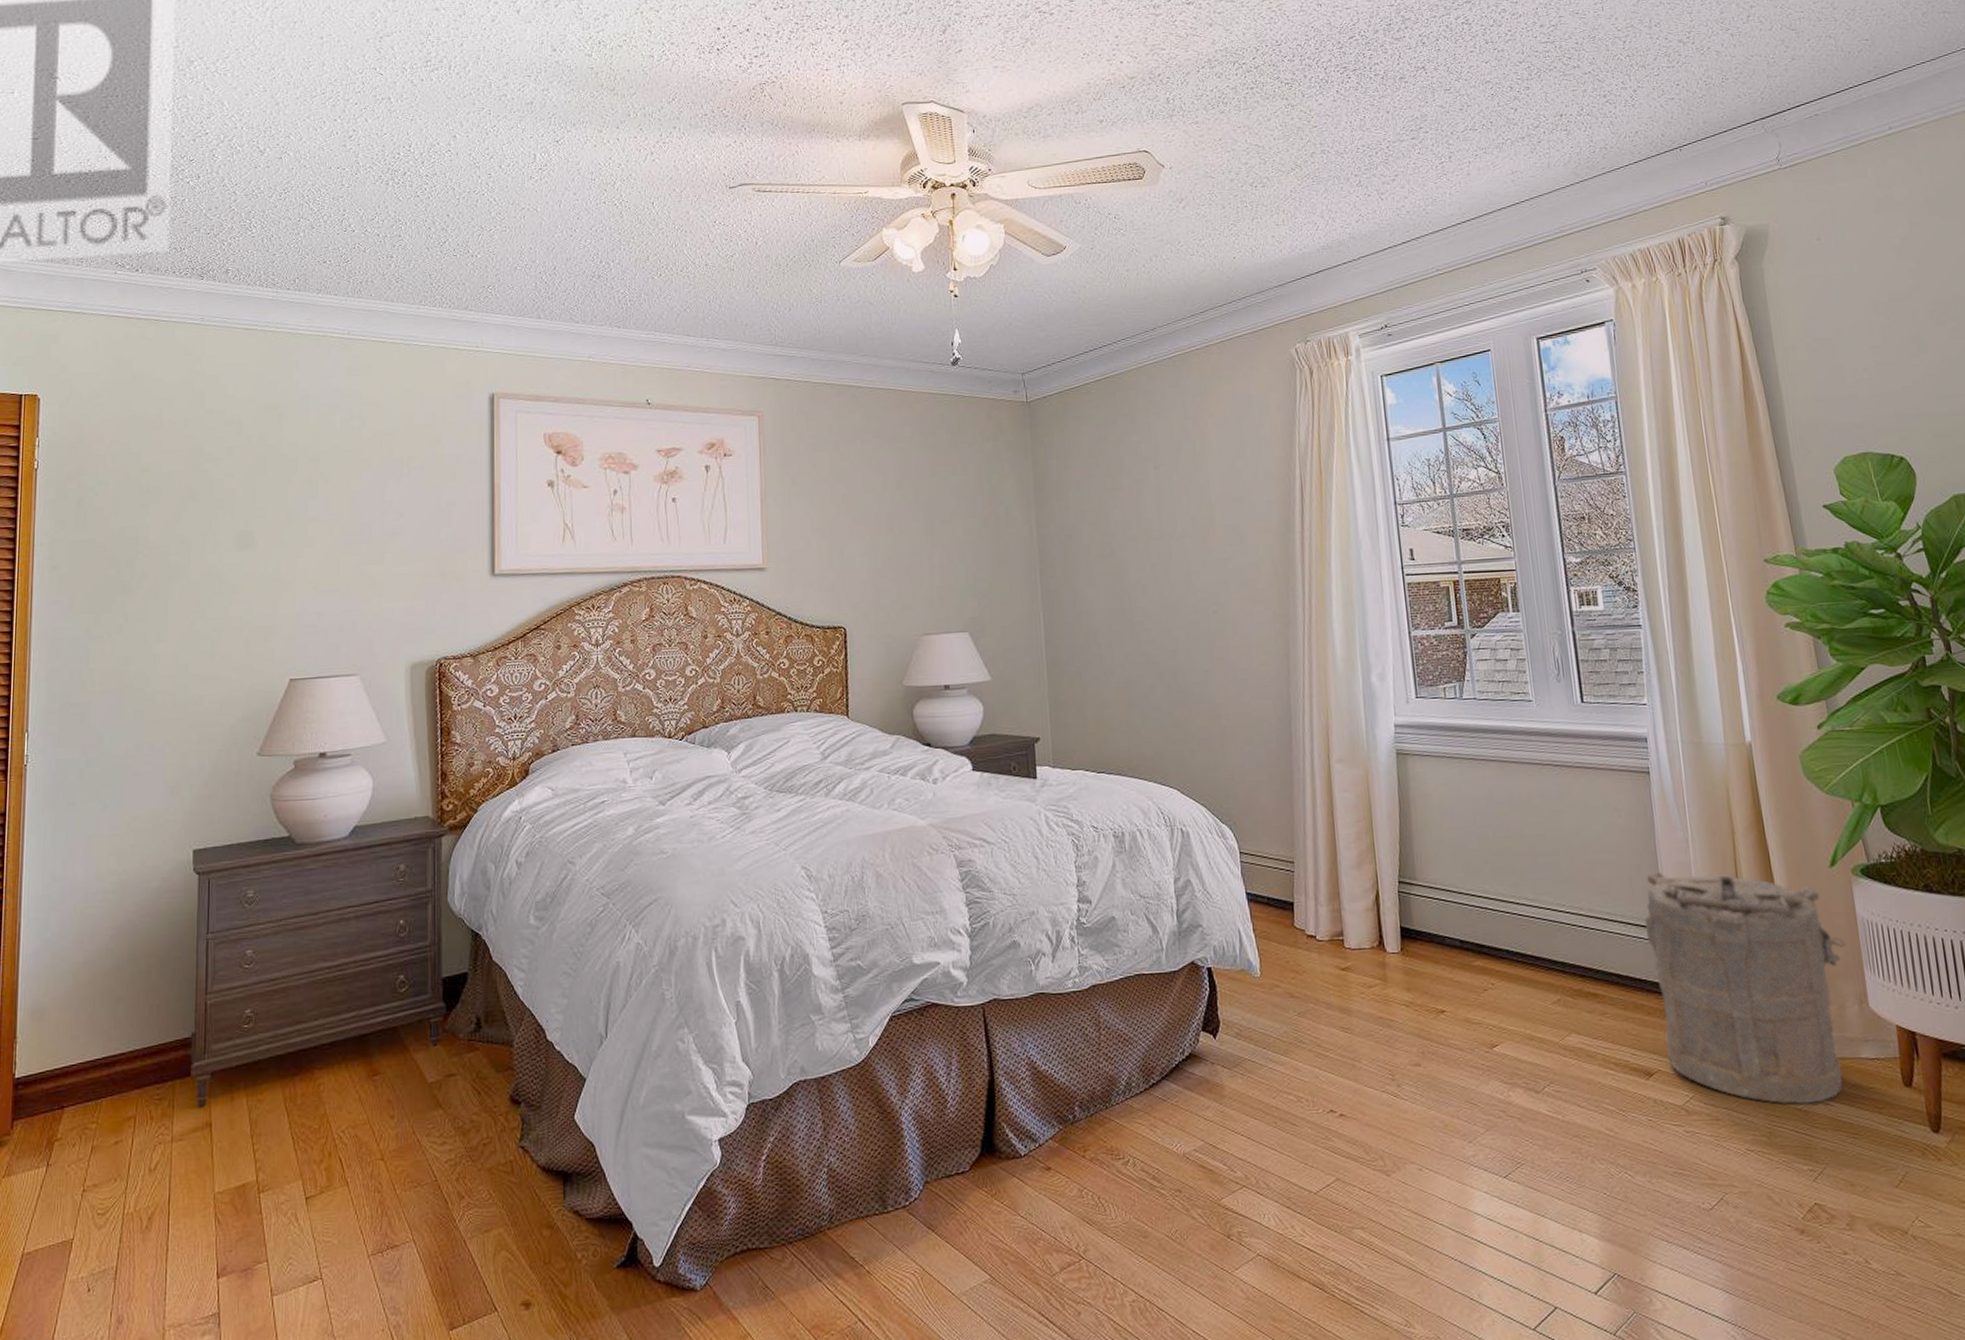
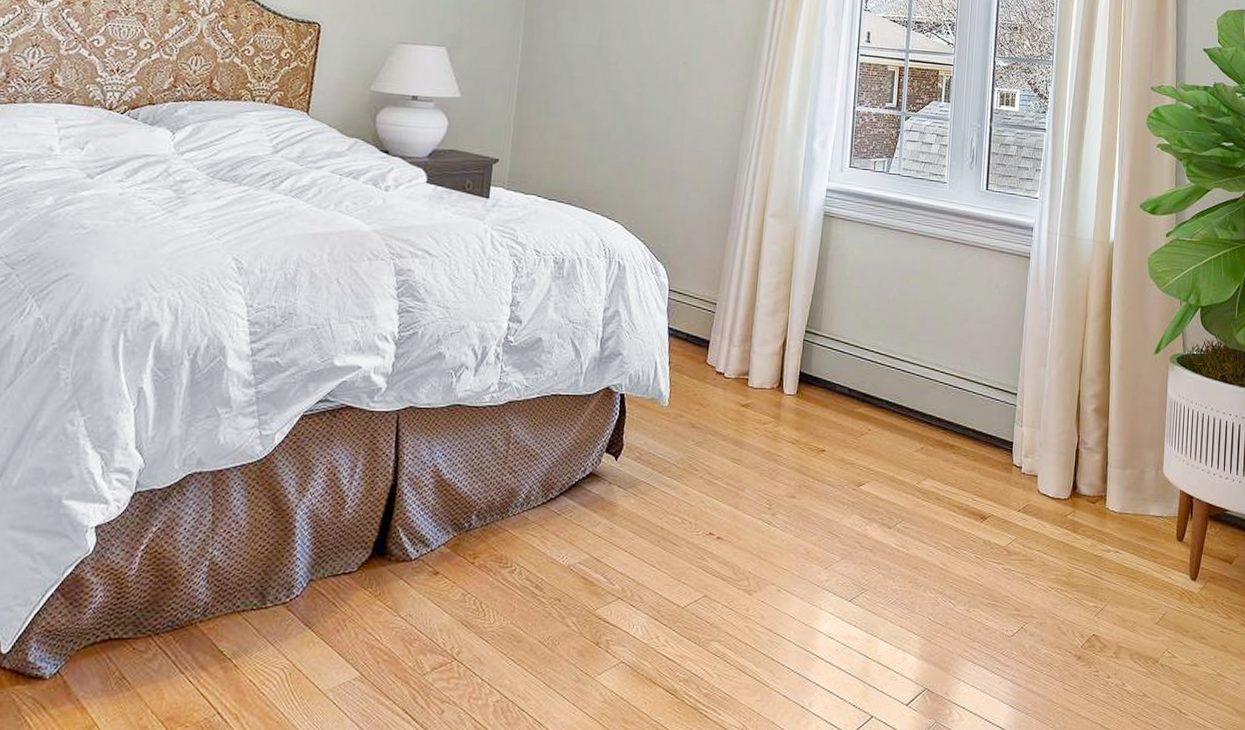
laundry hamper: present [1645,871,1846,1105] -> none [1001,344,1155,552]

